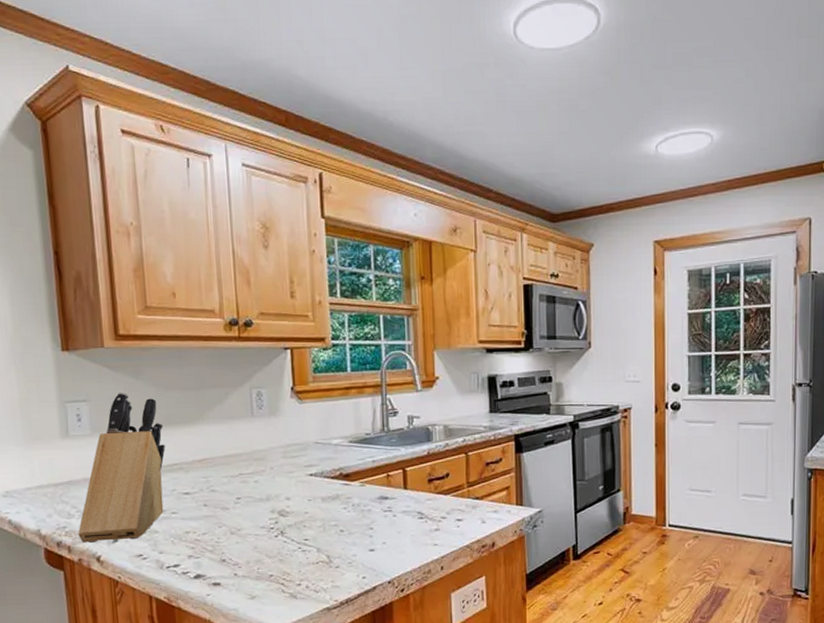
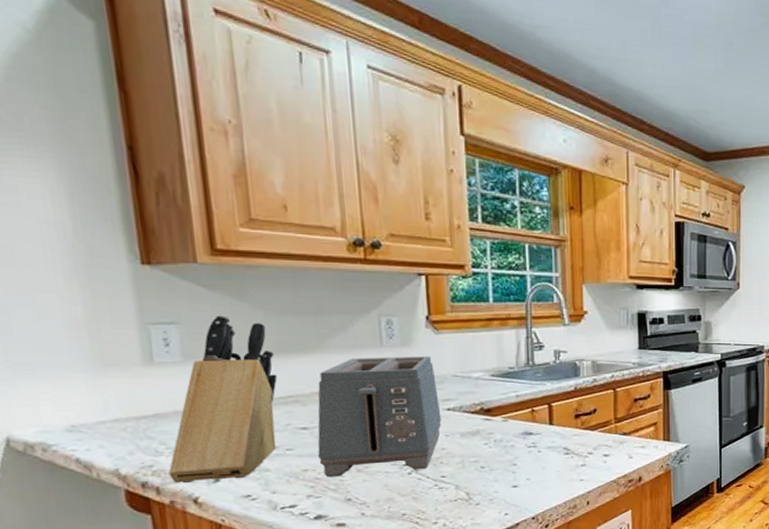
toaster: none [198,425,305,539] -> present [317,356,442,478]

